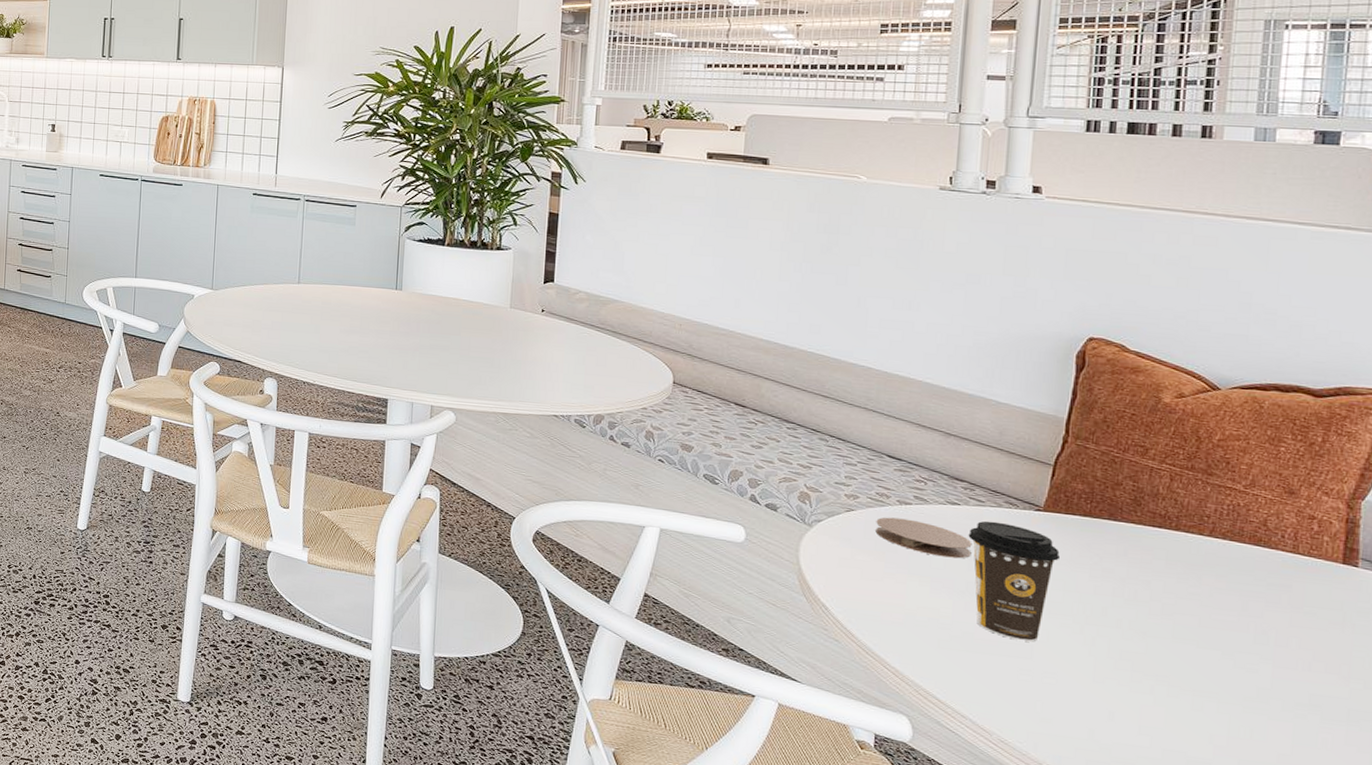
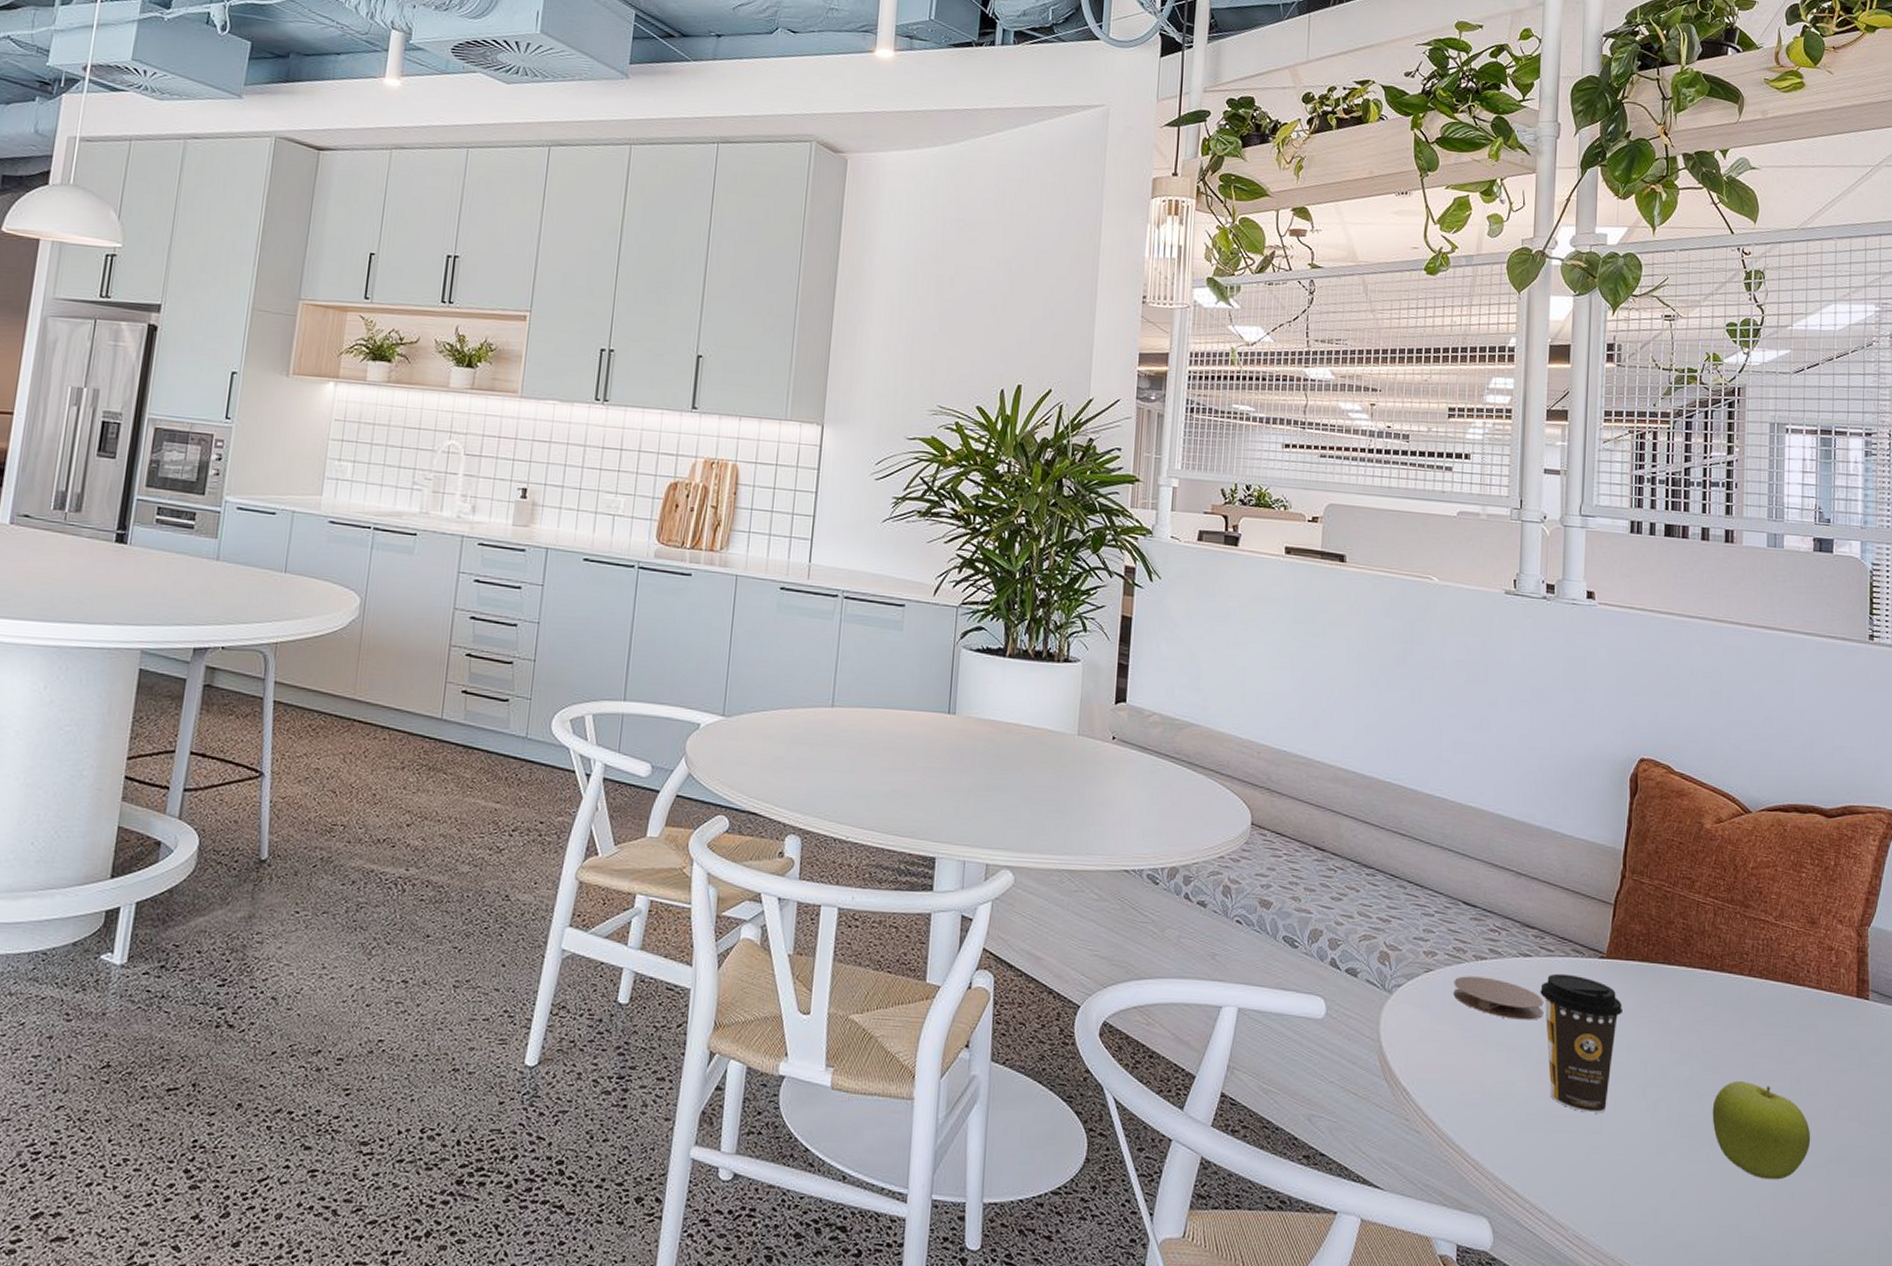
fruit: none [1159,627,1277,717] -> present [1712,1080,1811,1180]

